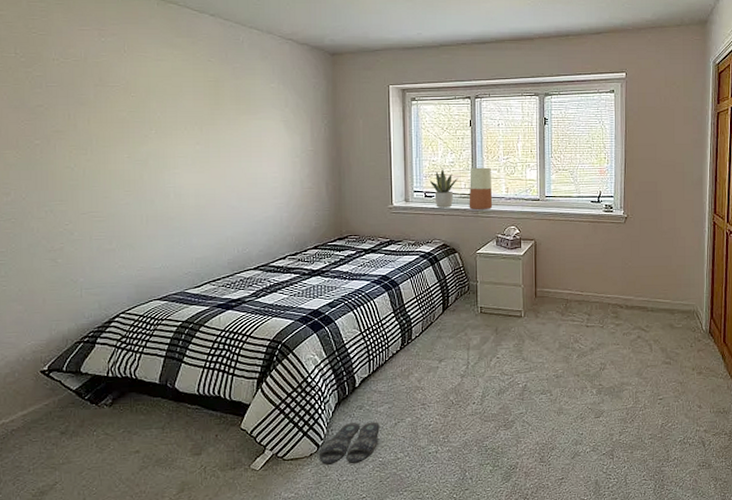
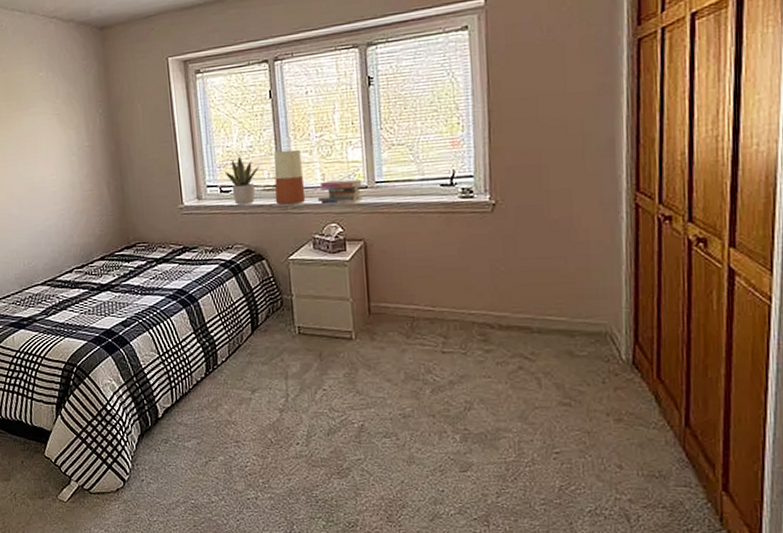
slippers: present [320,422,380,465] -> none [126,458,190,503]
books: none [501,193,536,212] -> present [317,179,363,205]

